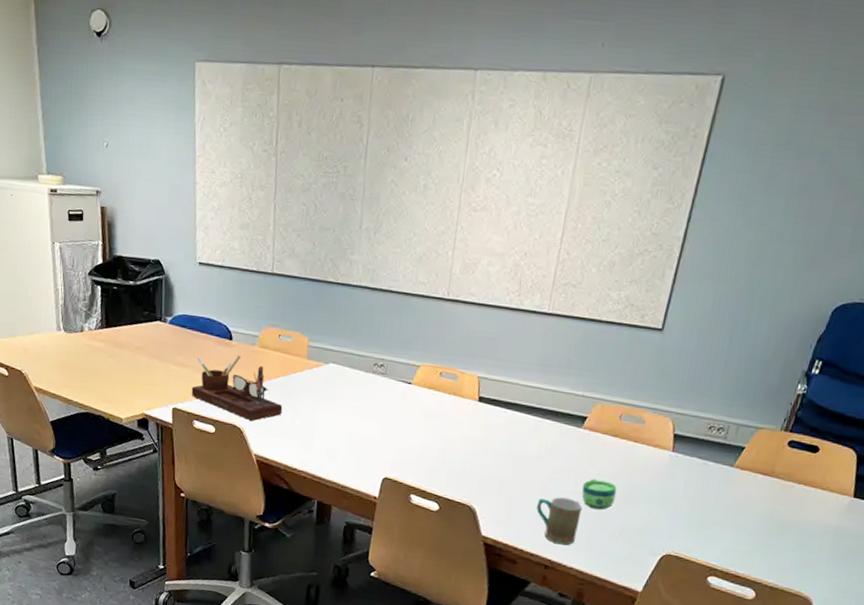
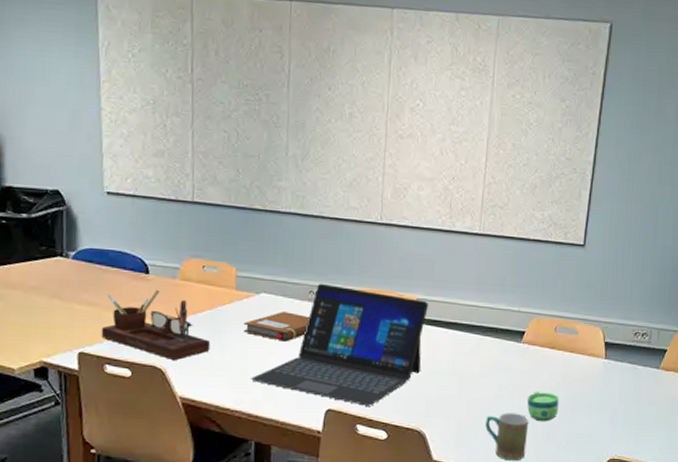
notebook: none [312,382,373,411] -> present [243,312,310,342]
laptop: none [316,356,490,478] -> present [250,283,429,406]

